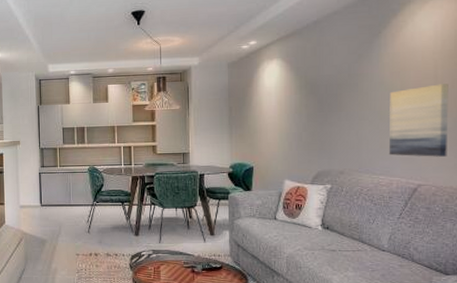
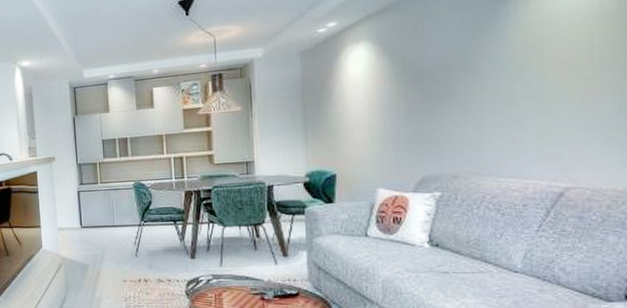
wall art: present [388,84,449,157] -> none [521,55,610,153]

